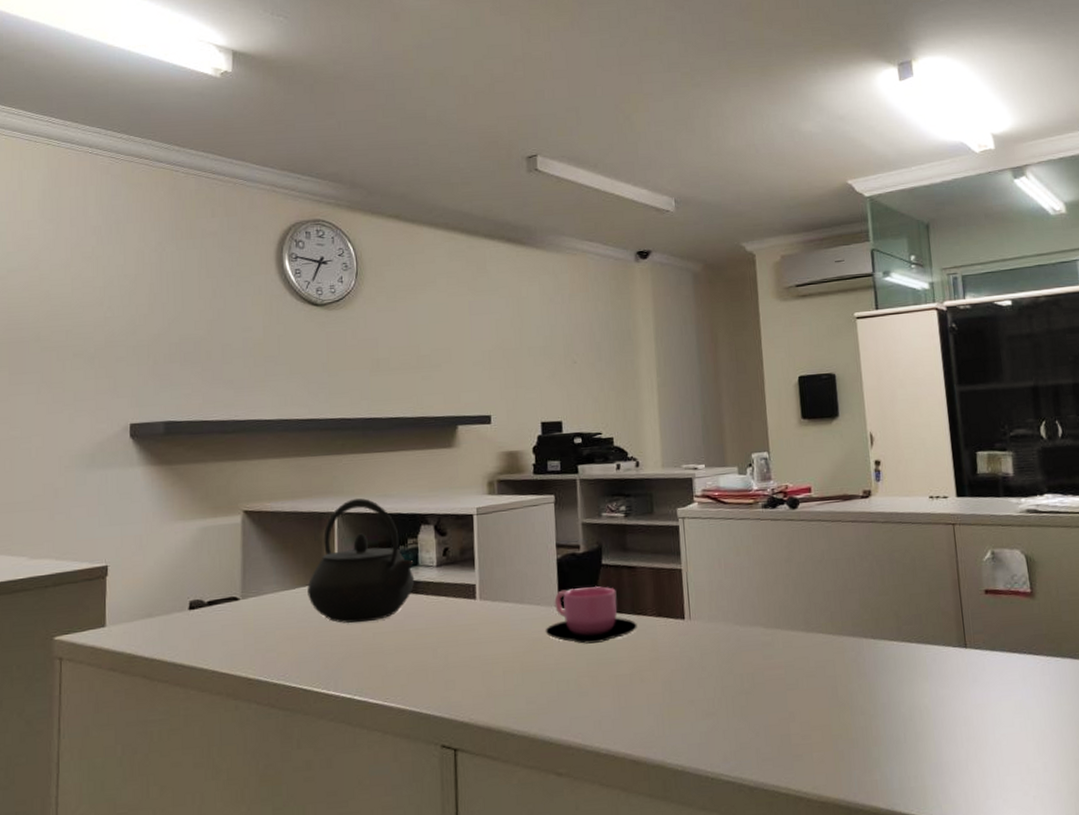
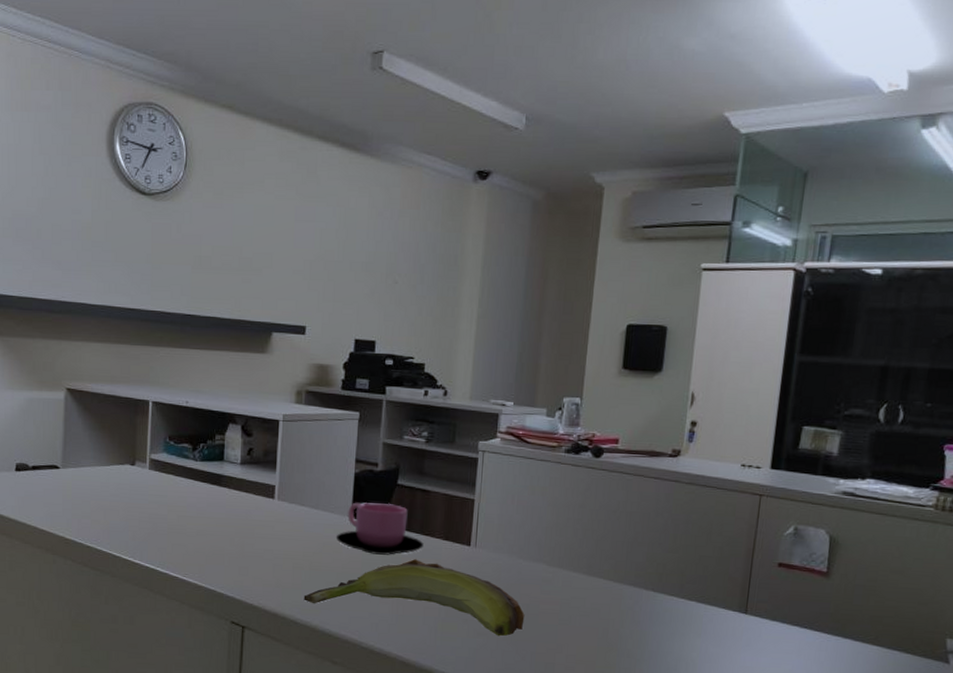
kettle: present [307,498,415,624] -> none [121,391,220,505]
banana: none [518,642,752,714] -> present [303,559,525,637]

